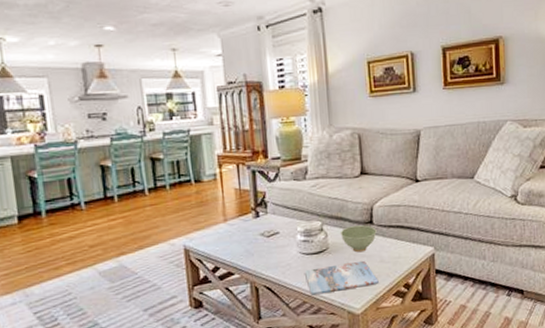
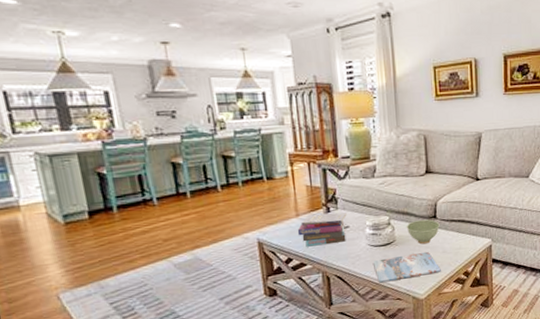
books: none [225,217,277,255] -> present [297,212,347,247]

